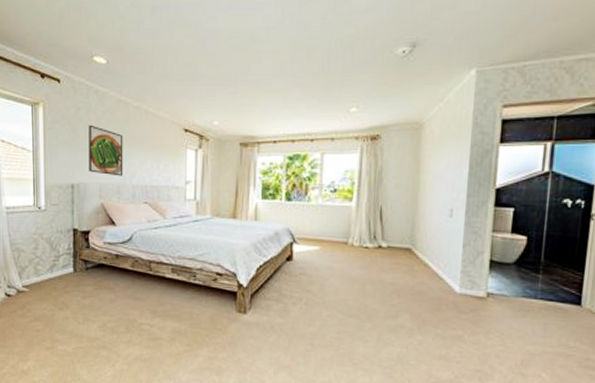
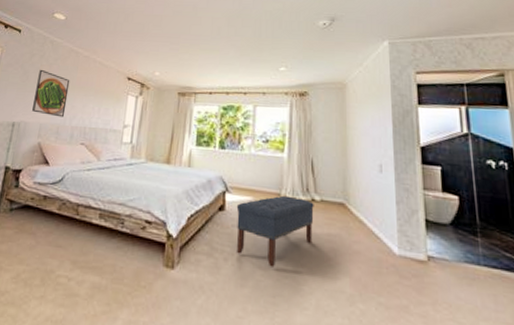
bench: none [304,244,381,309] -> present [236,195,314,267]

